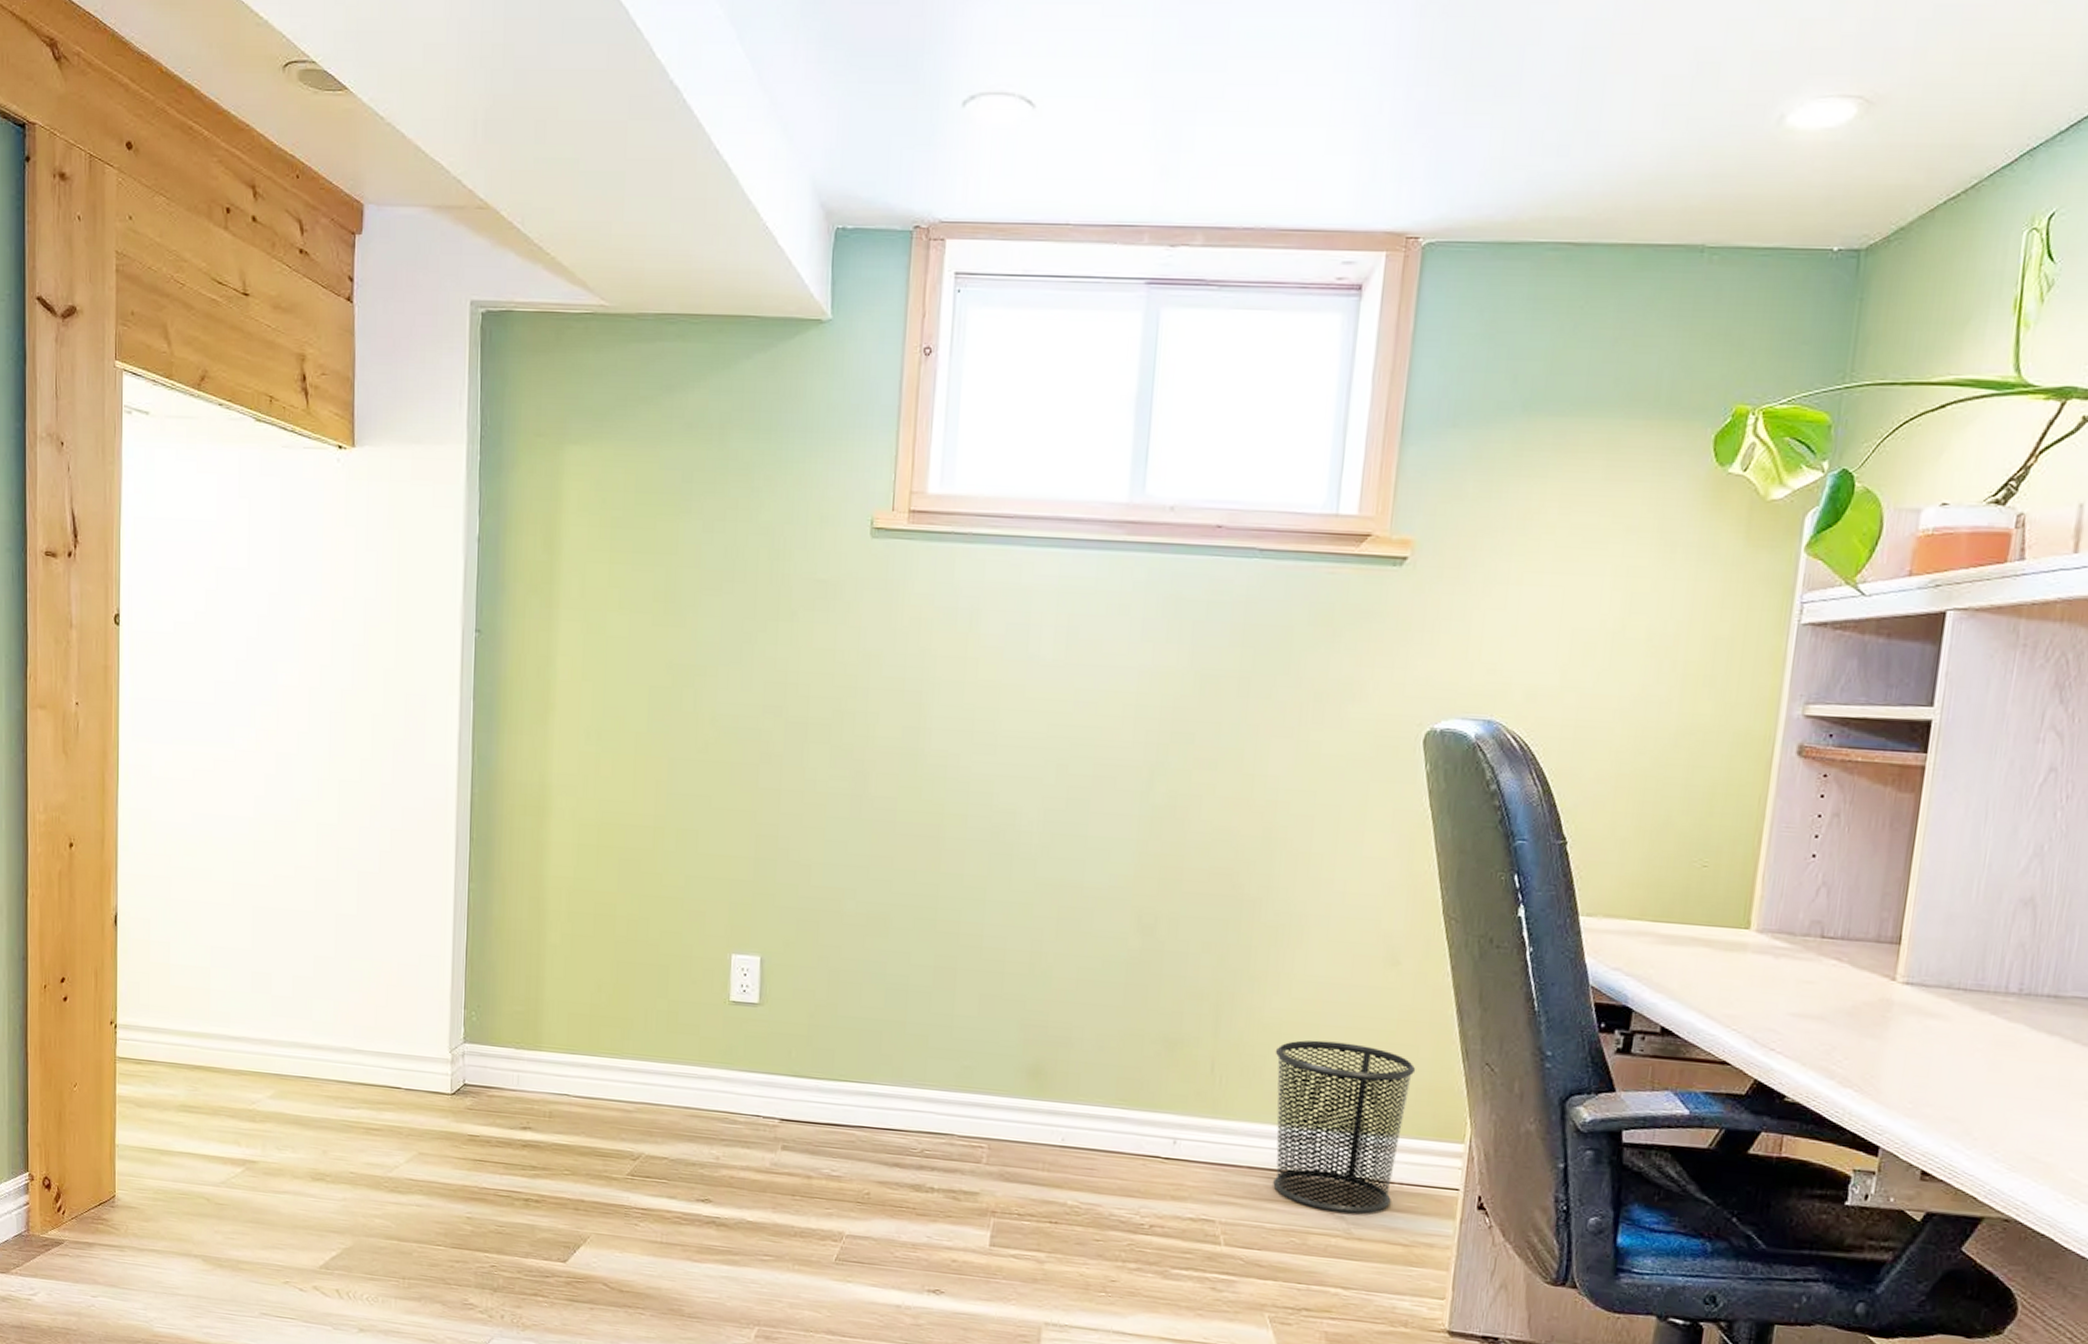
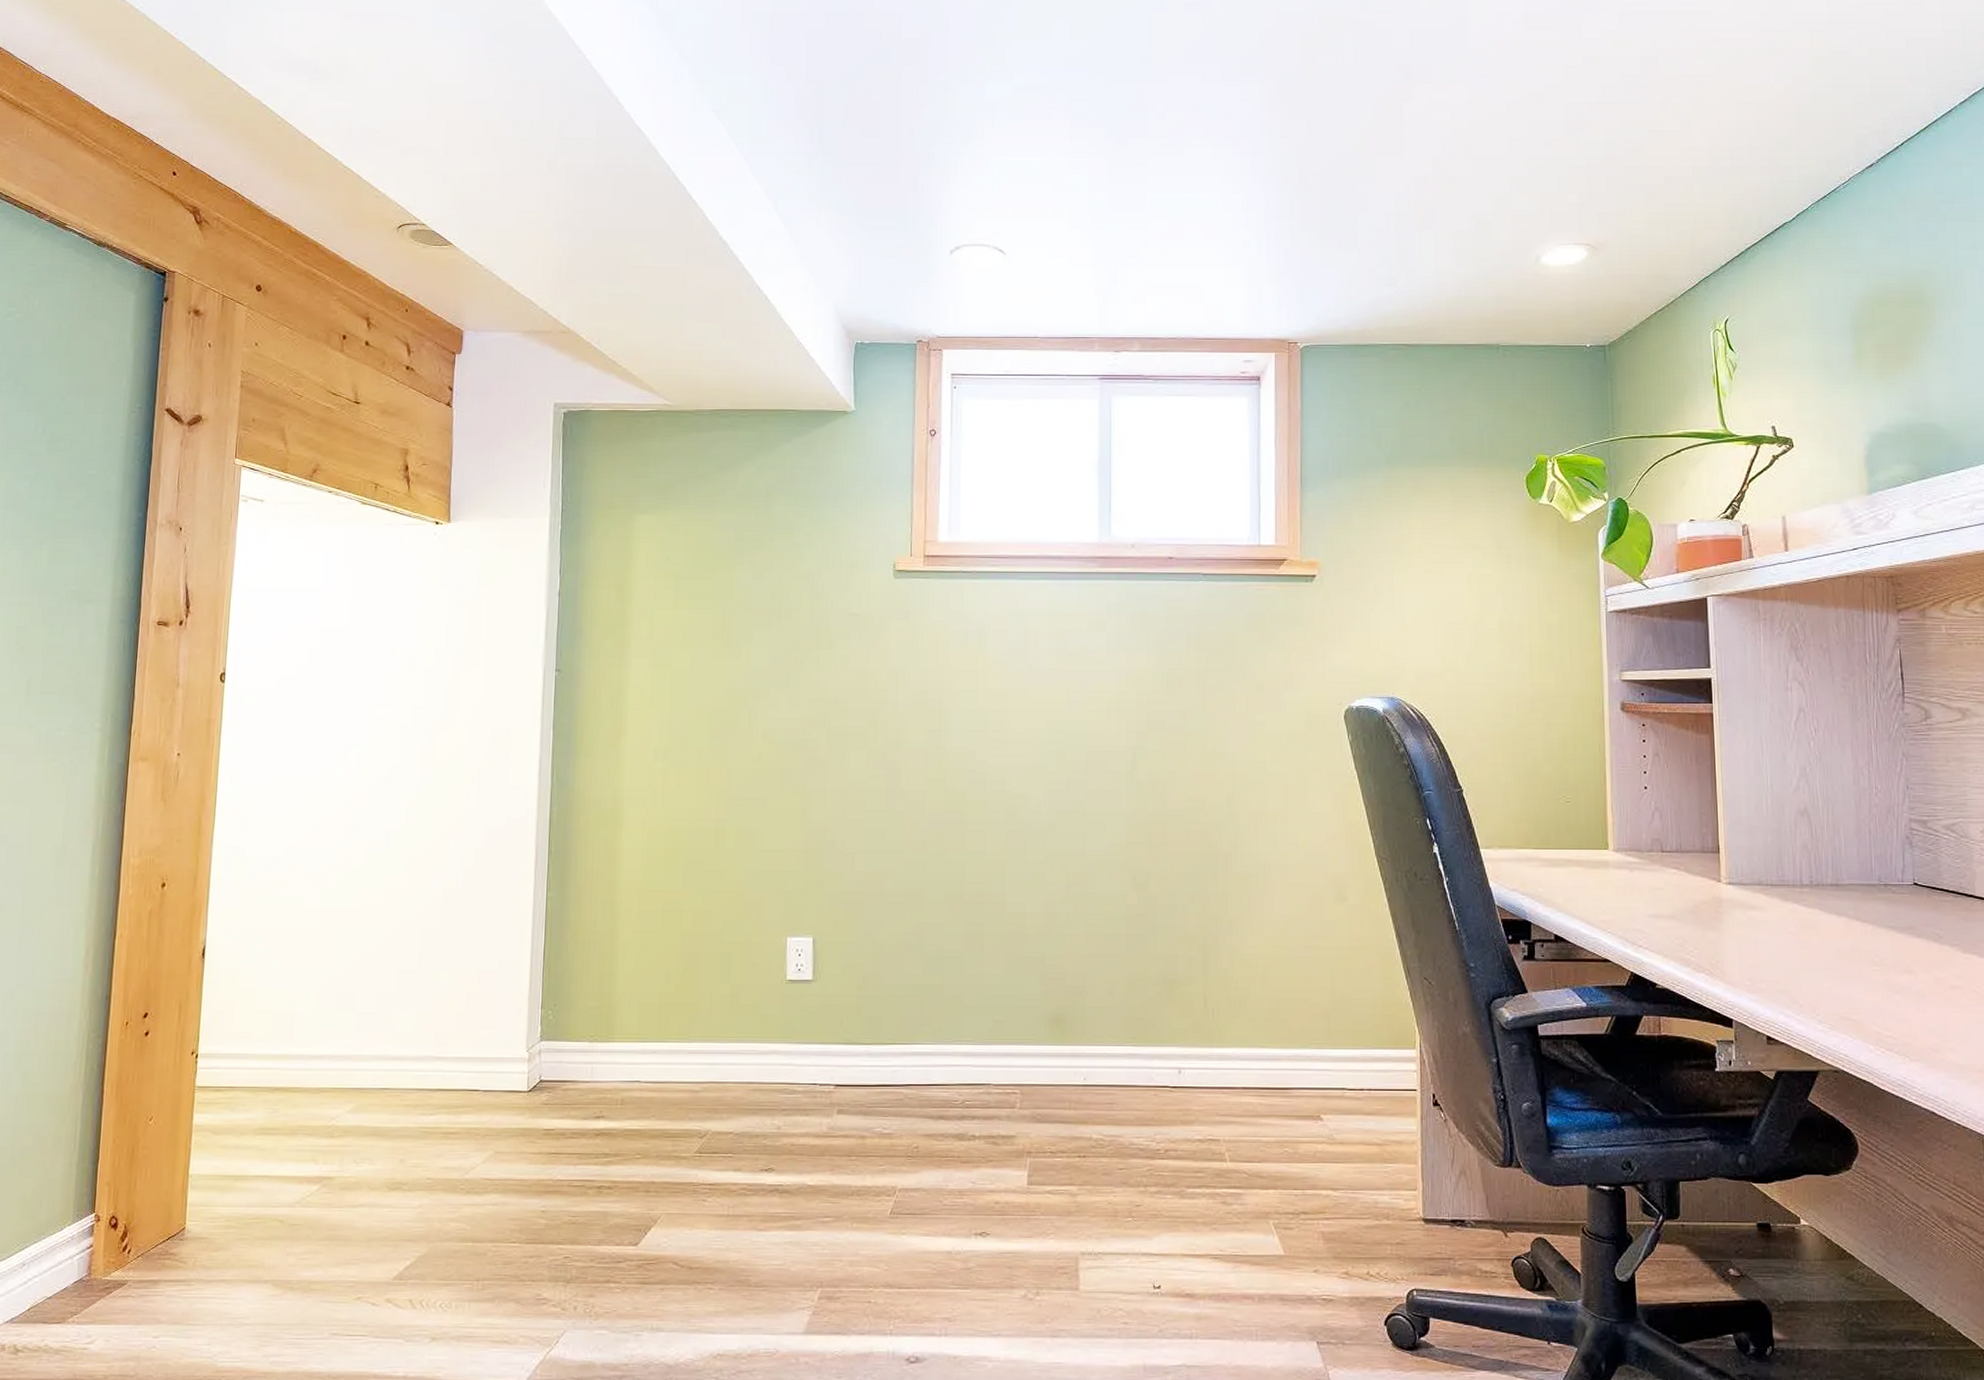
waste bin: present [1273,1040,1416,1214] -> none [1255,970,1370,1121]

